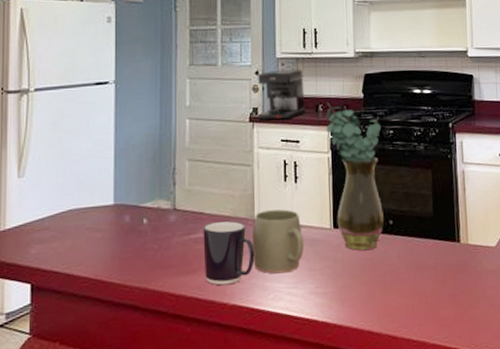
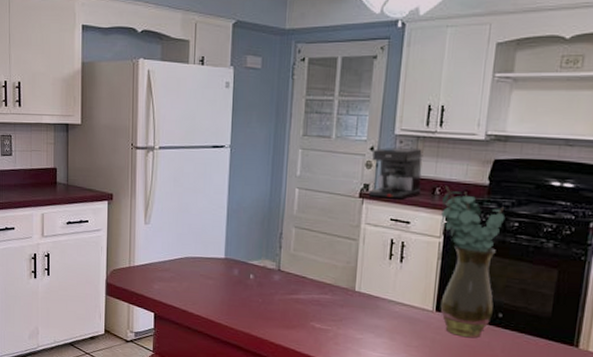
mug: present [203,220,255,286] -> none [303,286,352,345]
mug: present [251,209,305,274] -> none [350,284,403,344]

